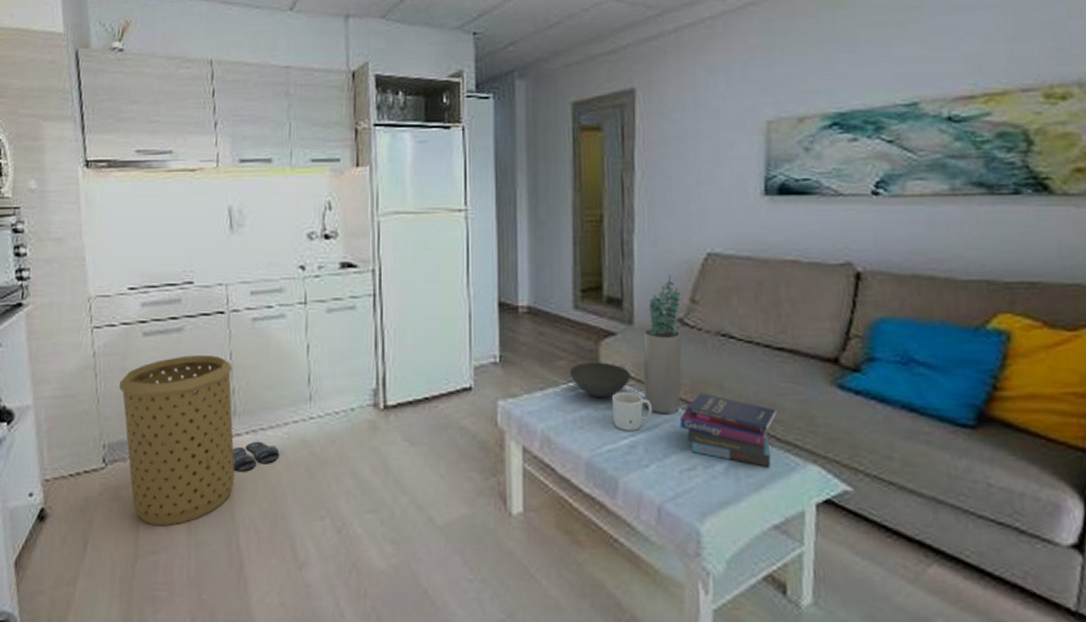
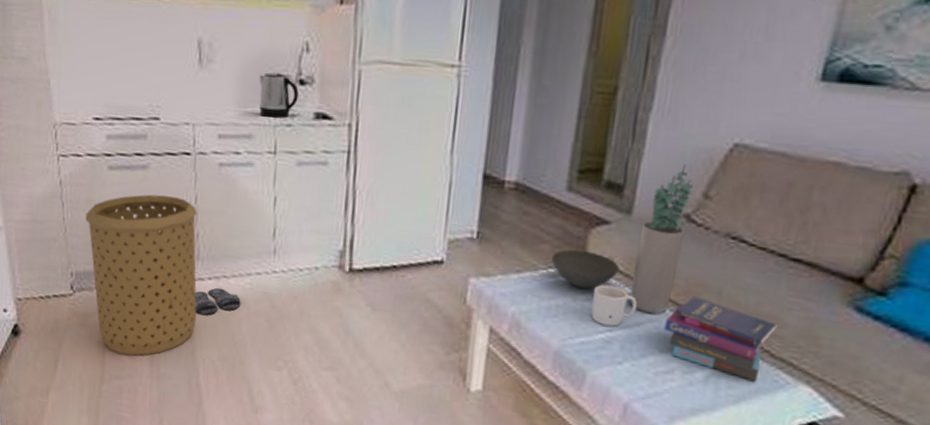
kettle: none [287,229,324,272] -> present [259,71,299,119]

